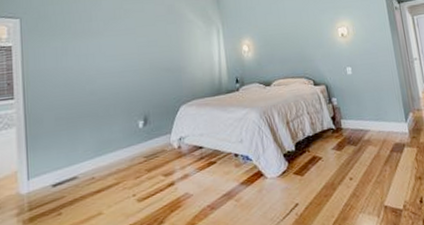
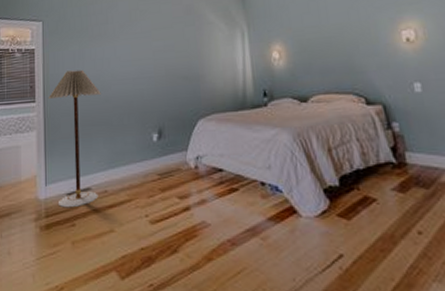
floor lamp: none [28,65,86,199] -> present [48,69,101,207]

